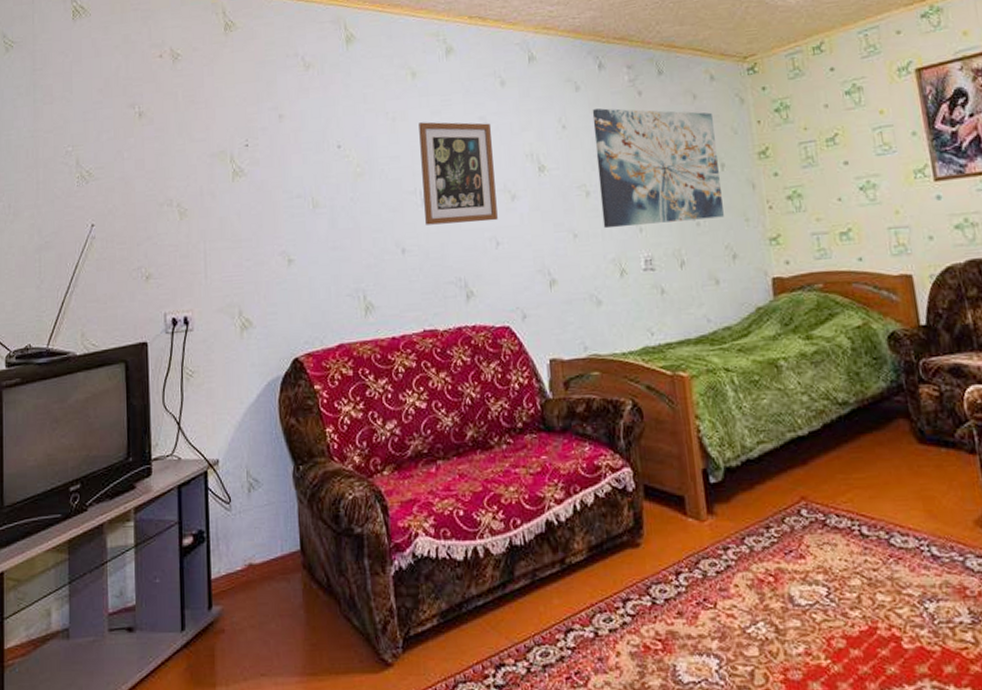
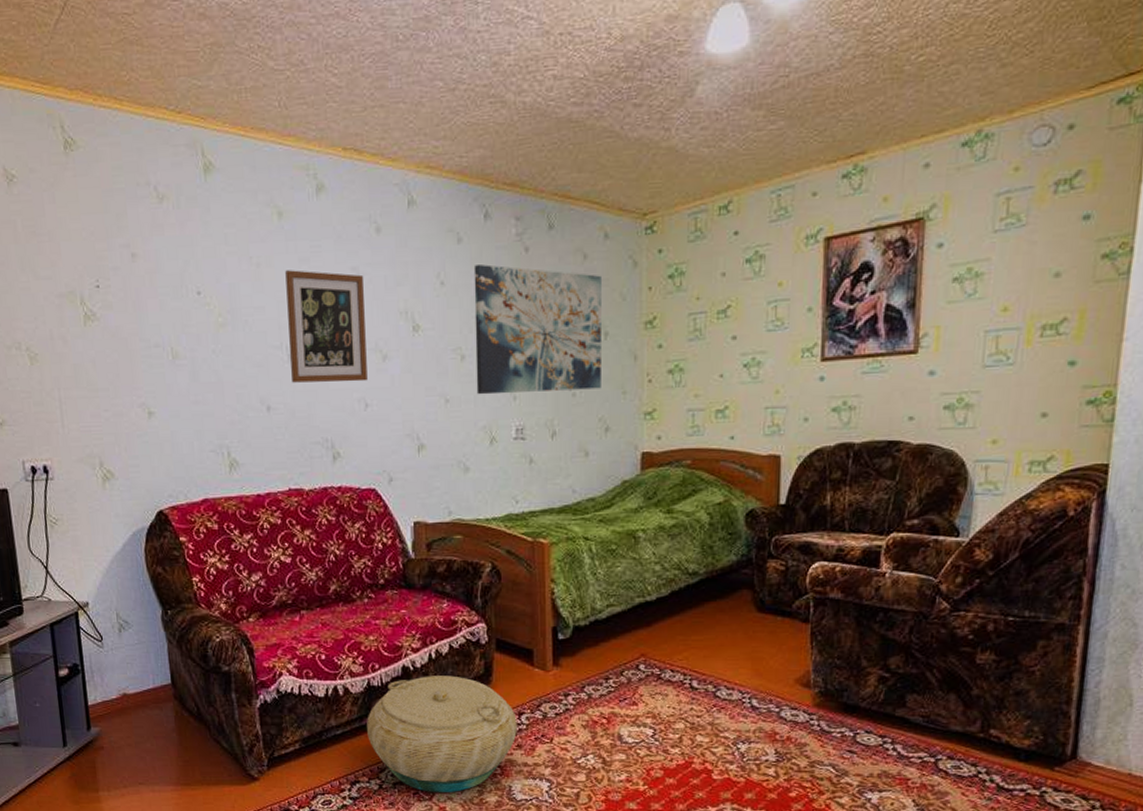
basket: none [510,530,676,676] -> present [367,675,517,792]

